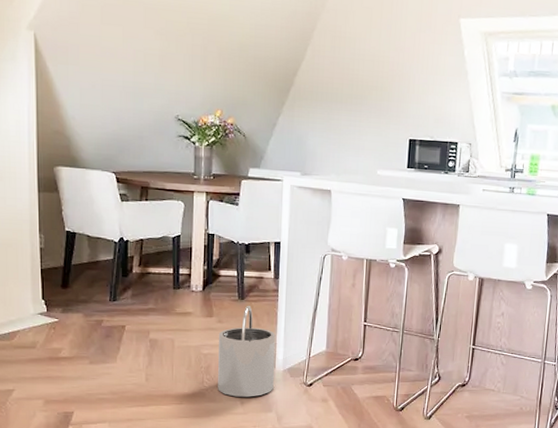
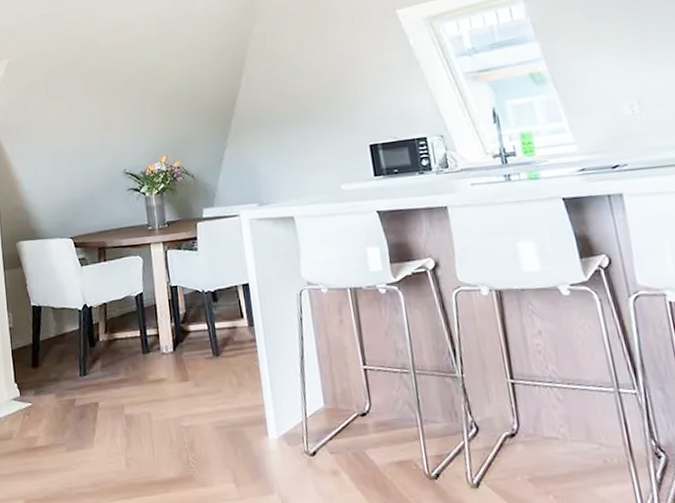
bucket: present [218,305,276,397] -> none [198,361,271,478]

